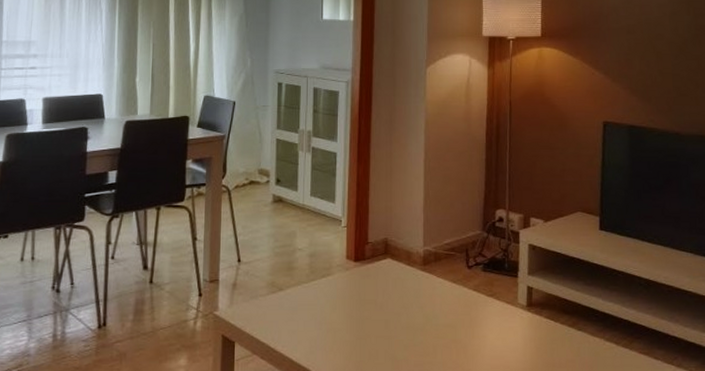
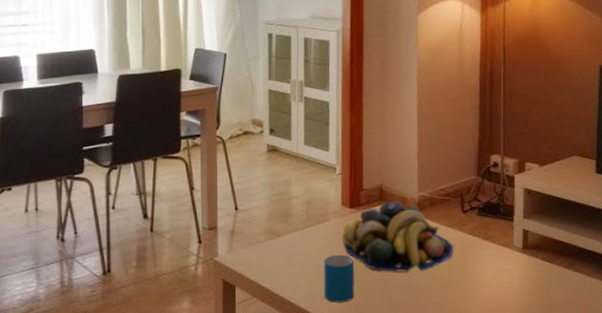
mug: none [325,311,357,361] -> present [323,255,355,303]
fruit bowl: none [345,254,457,329] -> present [341,200,453,272]

